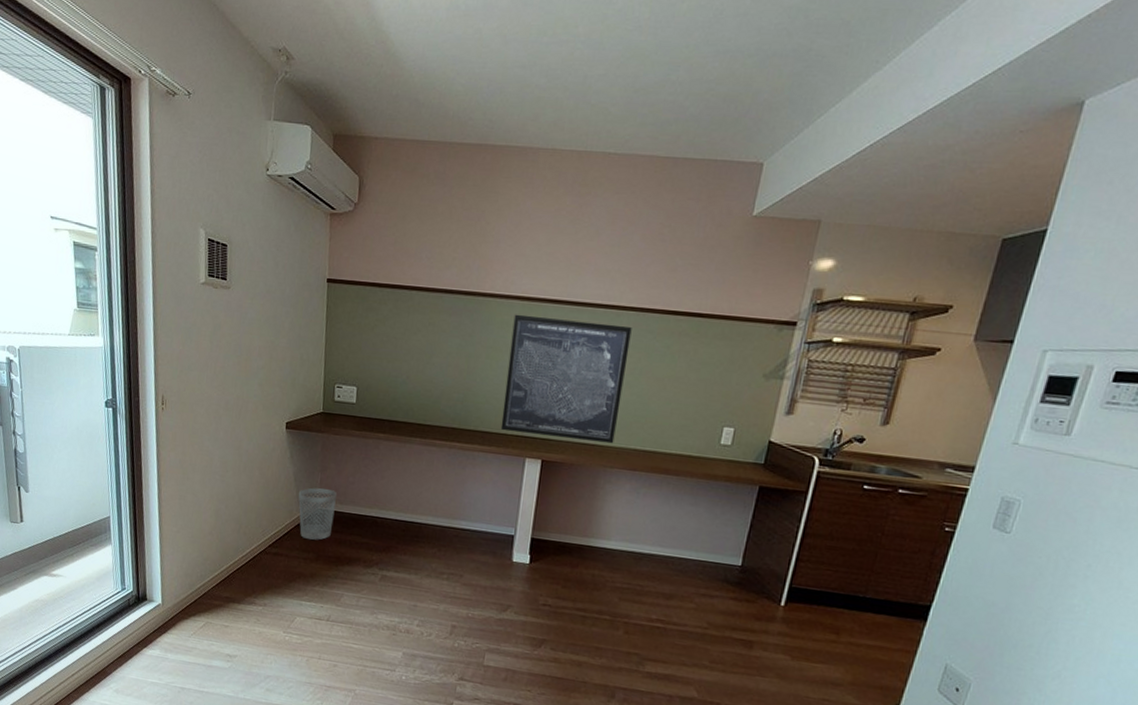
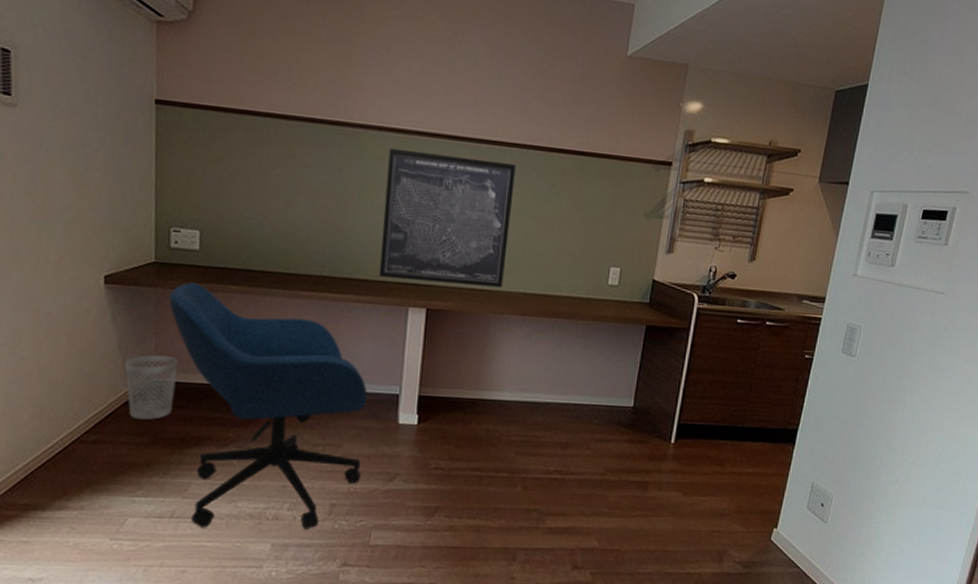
office chair: none [332,430,487,645] -> present [168,282,367,530]

